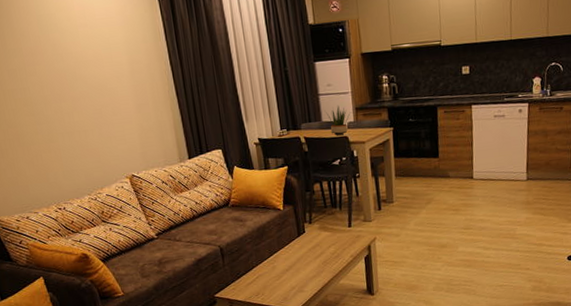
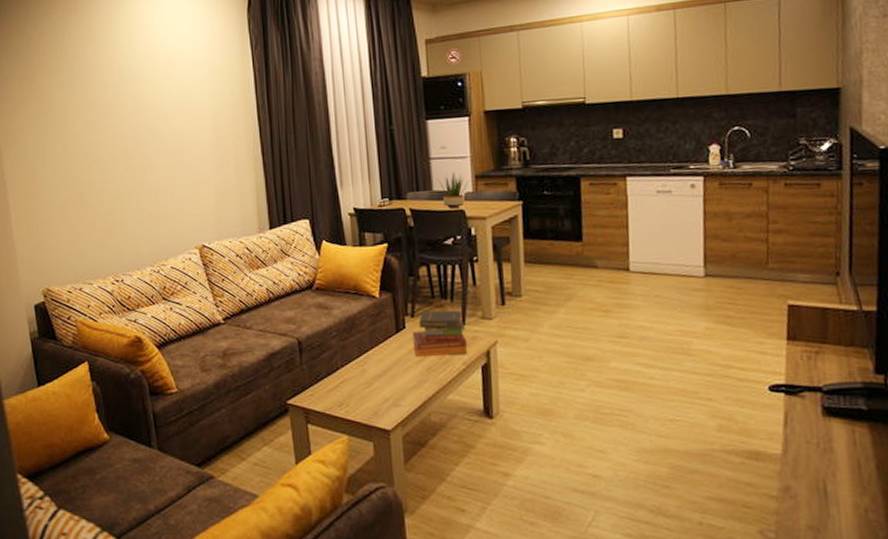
books: none [310,216,354,254] -> present [412,310,468,356]

